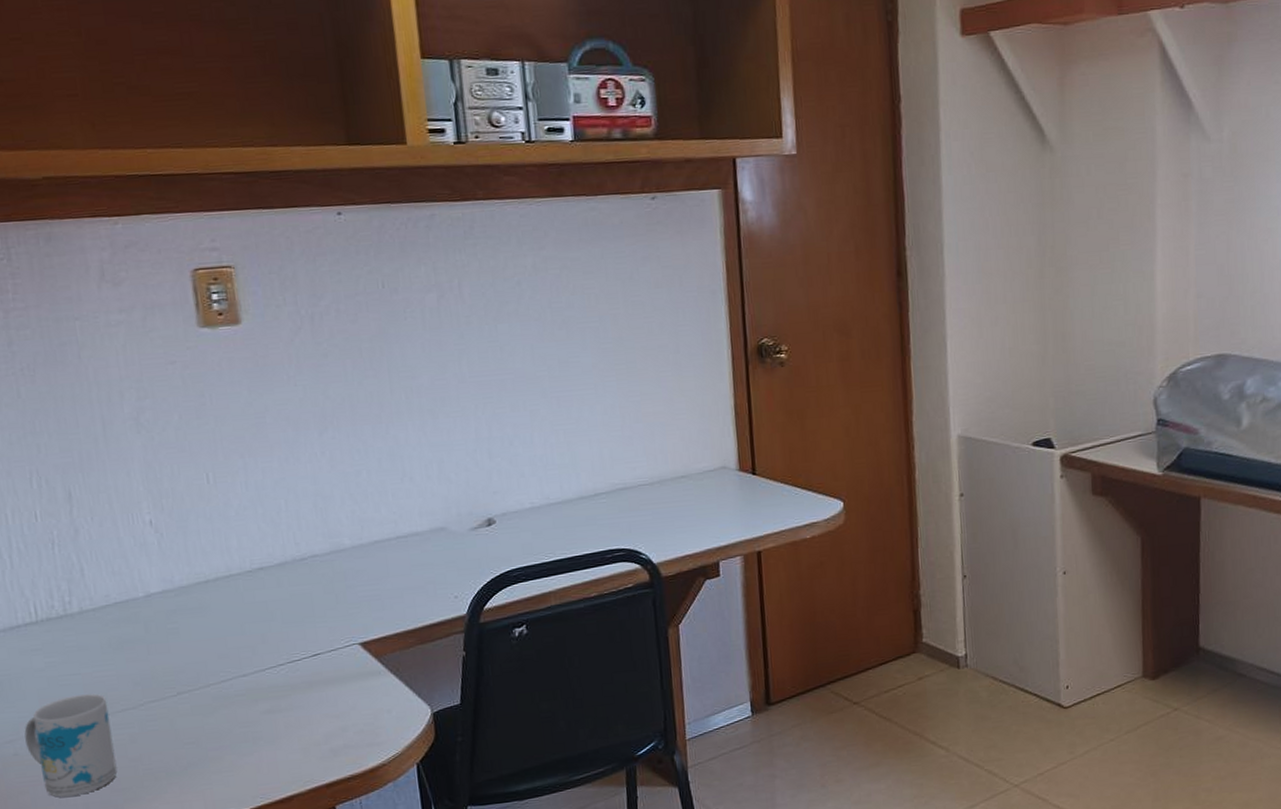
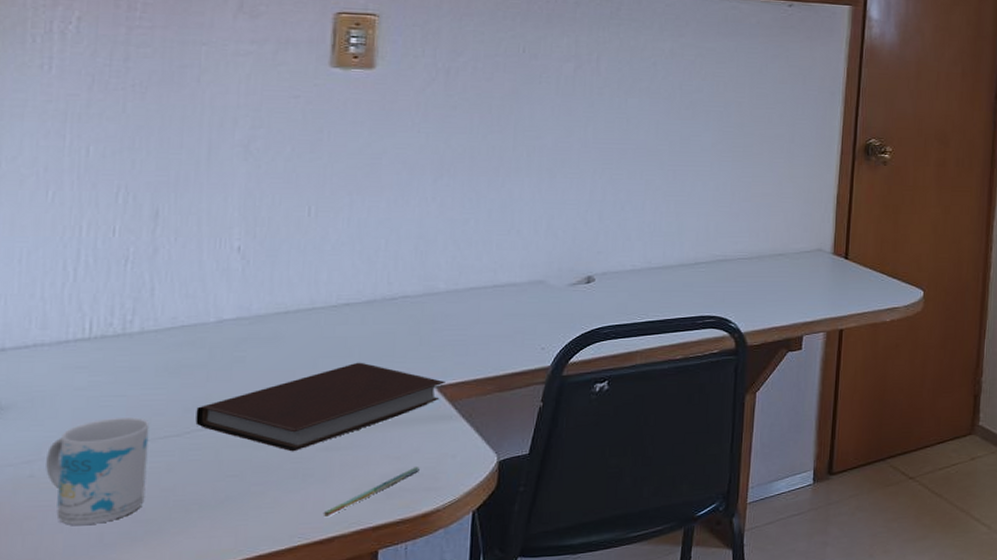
notebook: none [144,624,368,717] -> present [195,362,445,452]
pen: none [278,723,359,778] -> present [323,467,420,518]

